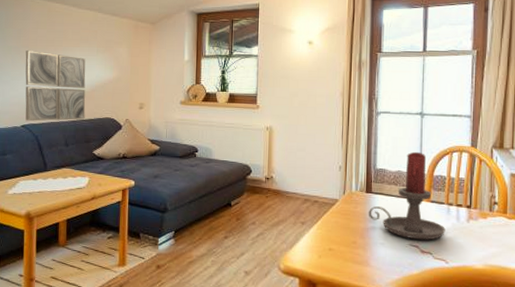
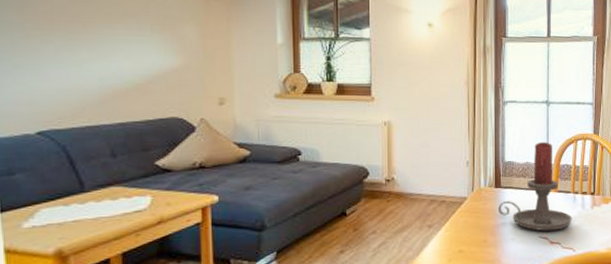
wall art: present [25,50,86,121] -> none [34,27,140,126]

